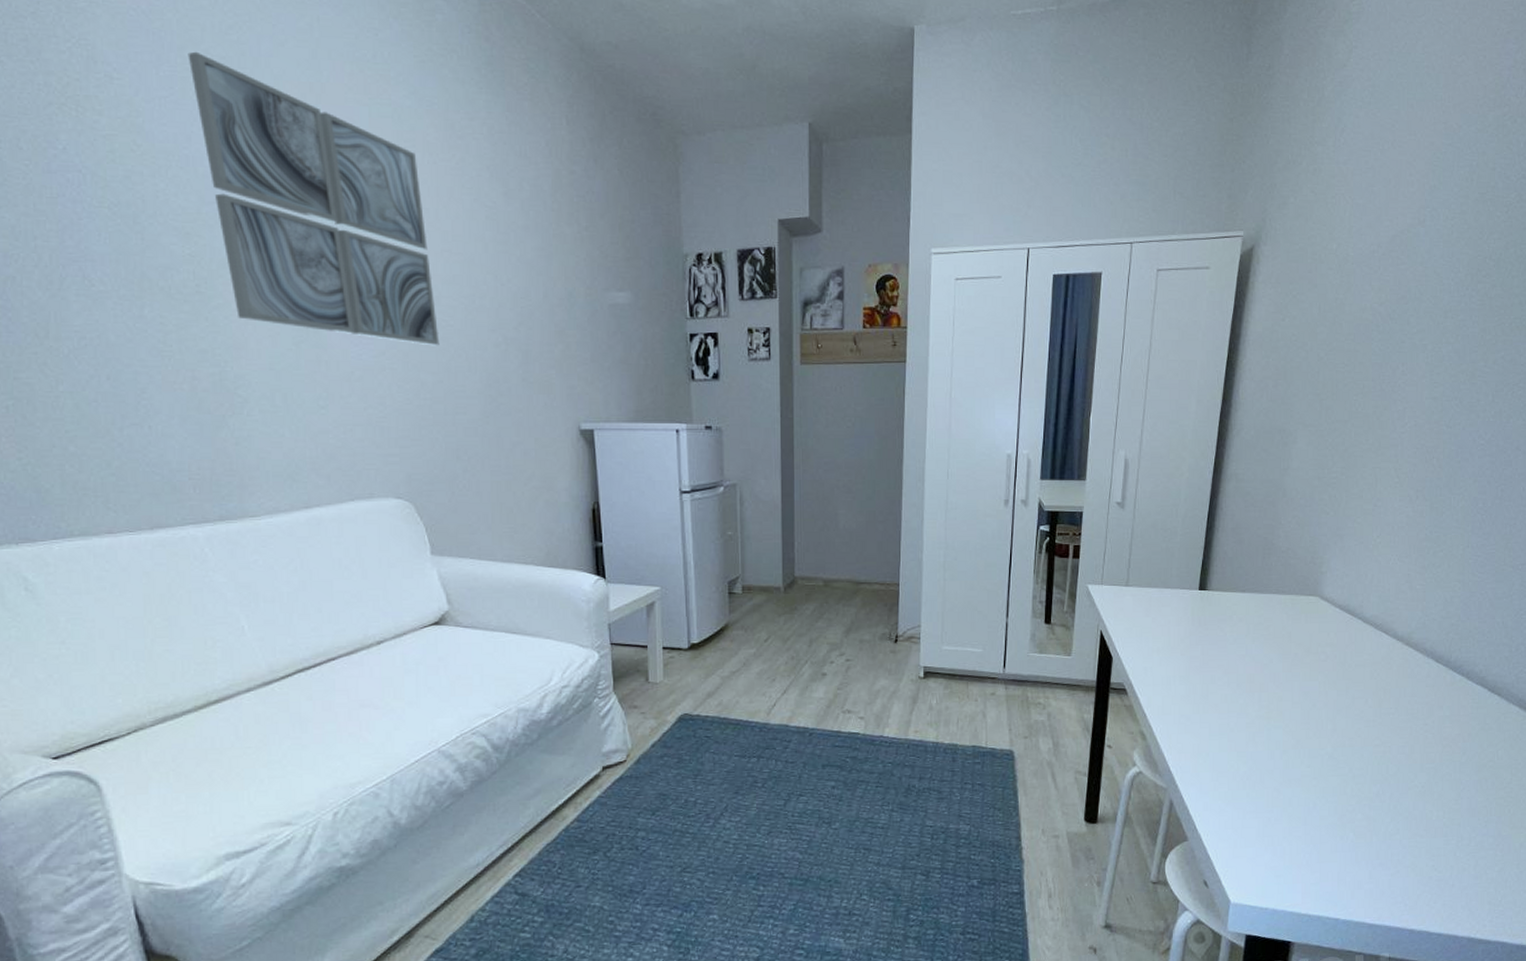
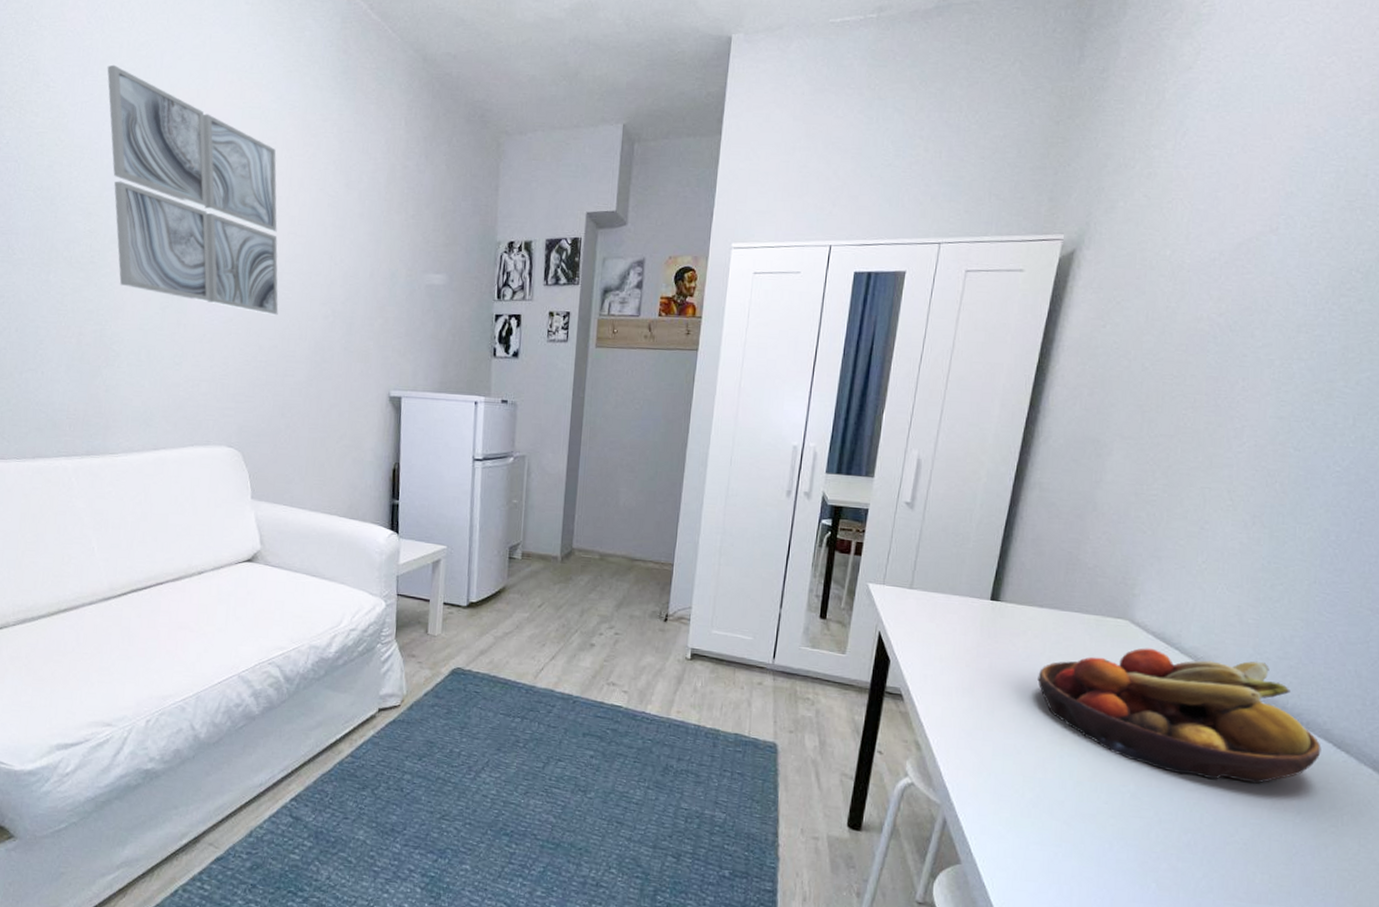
fruit bowl: none [1244,620,1479,734] -> present [1037,648,1321,784]

